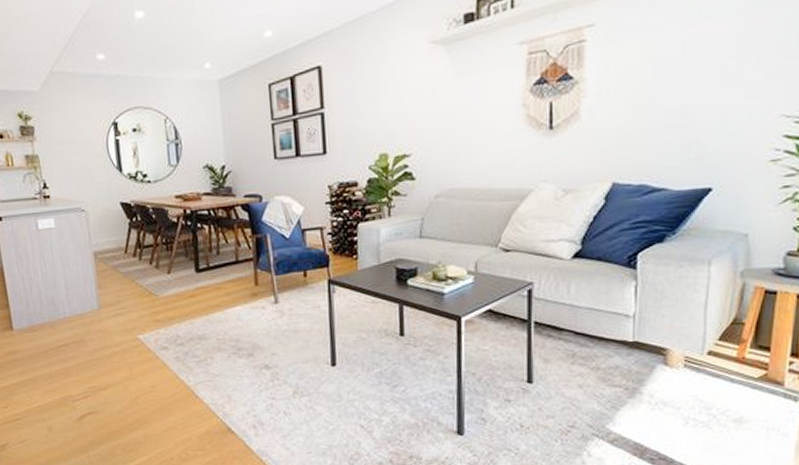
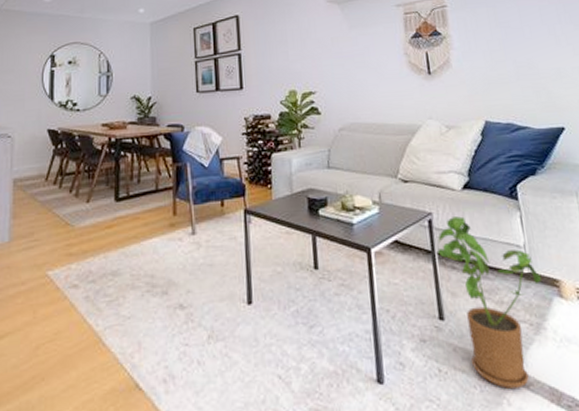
house plant: none [535,286,646,444] -> present [438,216,541,390]

